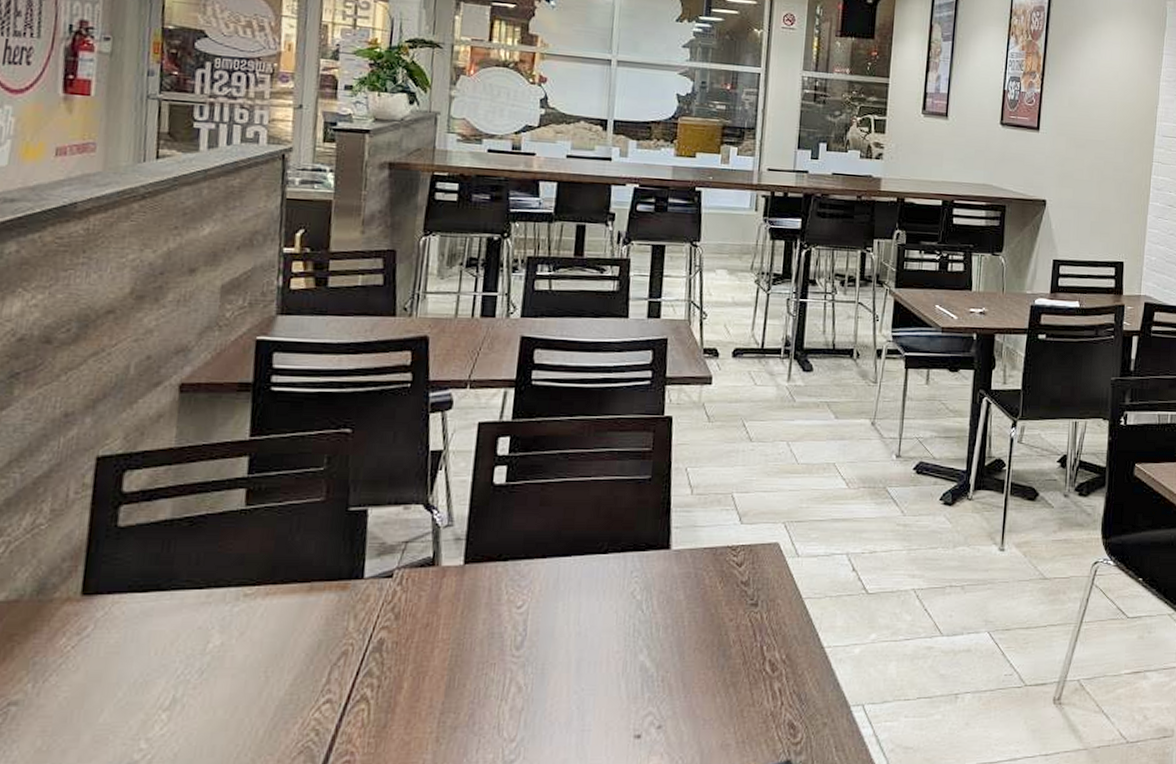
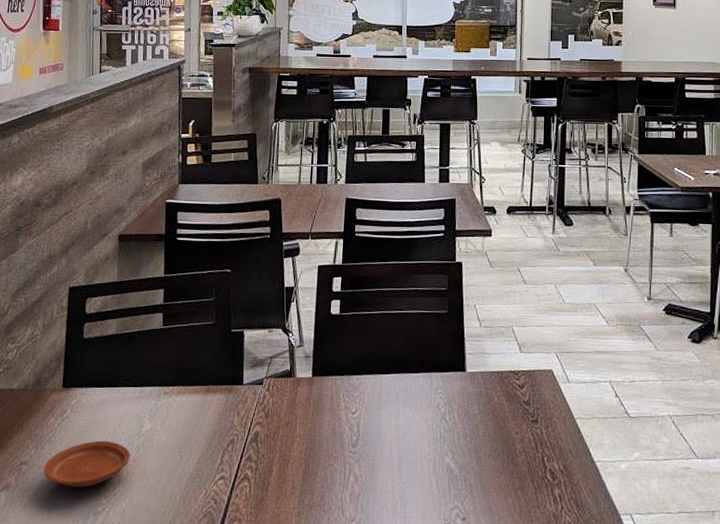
plate: none [46,664,189,731] -> present [43,440,131,488]

